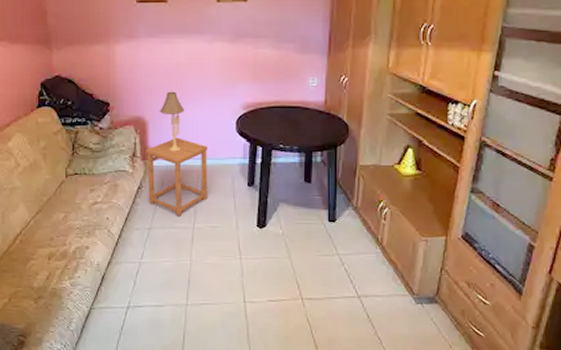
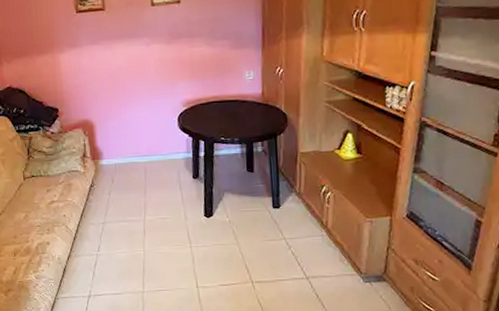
side table: present [146,137,207,216] -> none [95,137,156,210]
table lamp: present [159,90,184,152] -> none [104,92,128,150]

